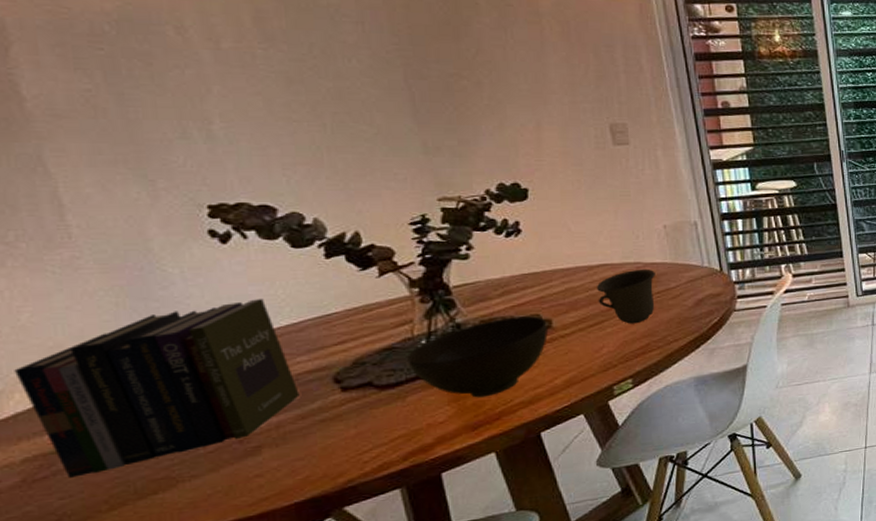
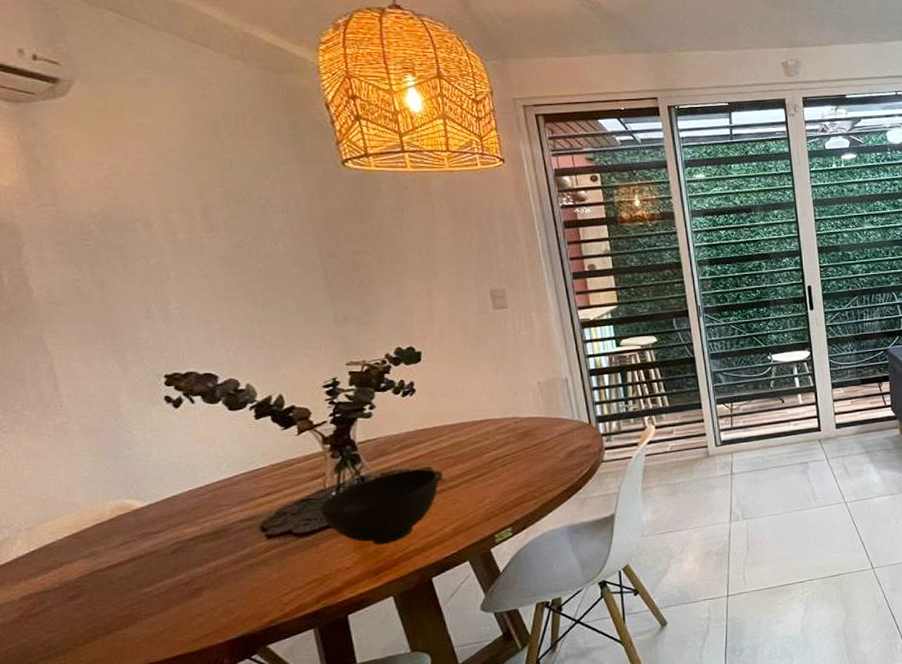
books: present [14,299,300,478] -> none [18,456,233,614]
cup: present [597,269,655,324] -> none [480,423,531,476]

